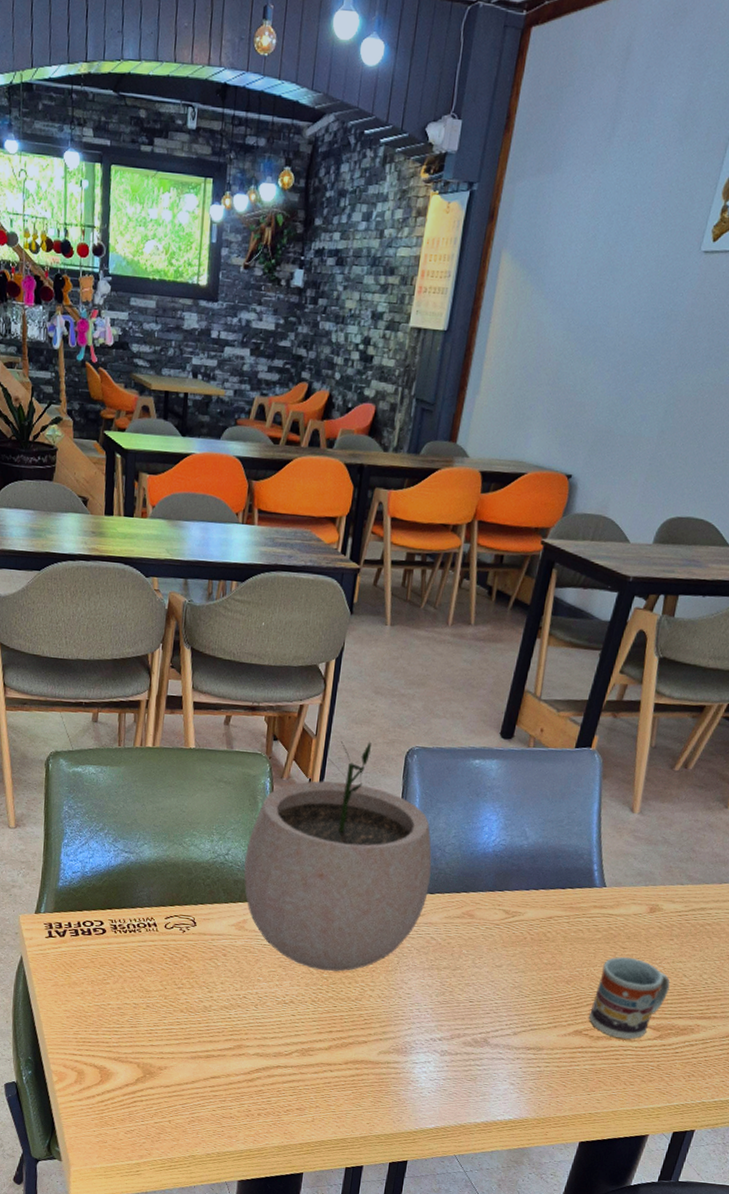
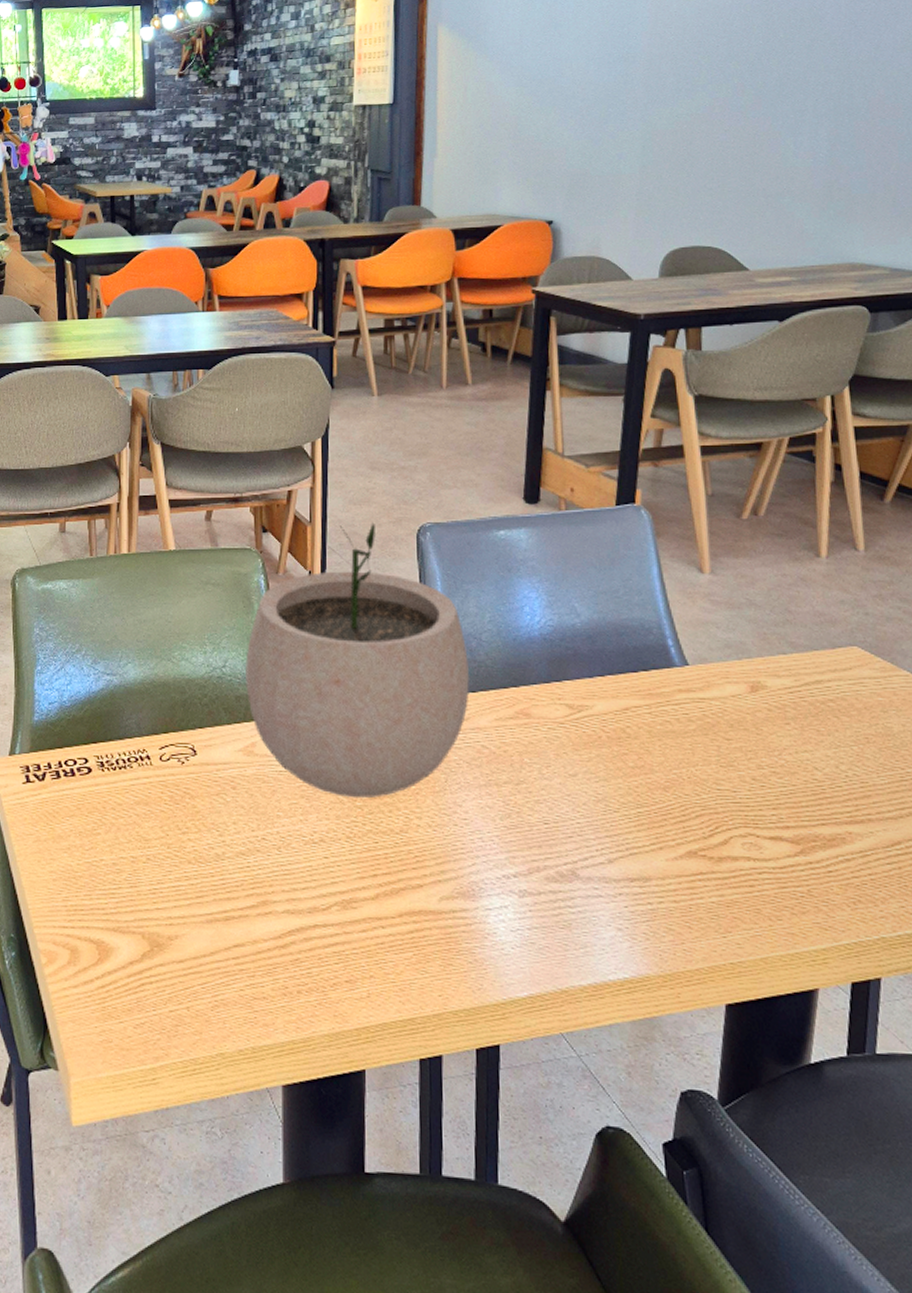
cup: present [589,957,670,1039] -> none [702,750,800,858]

